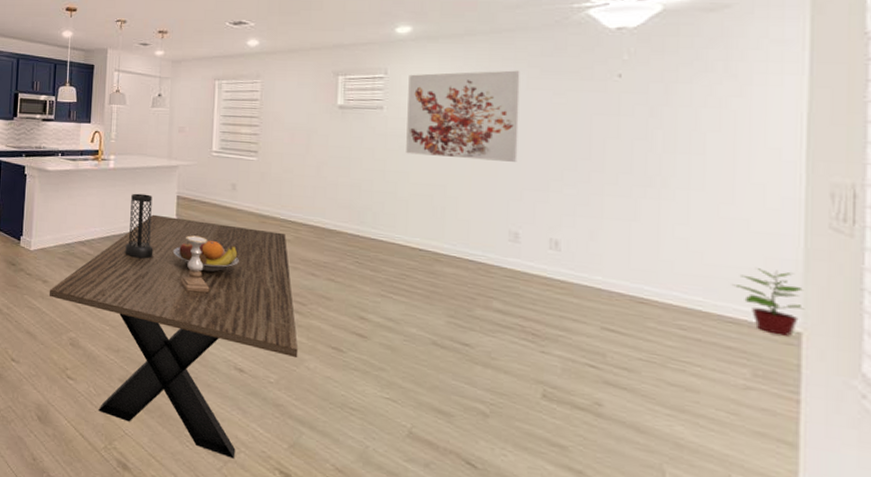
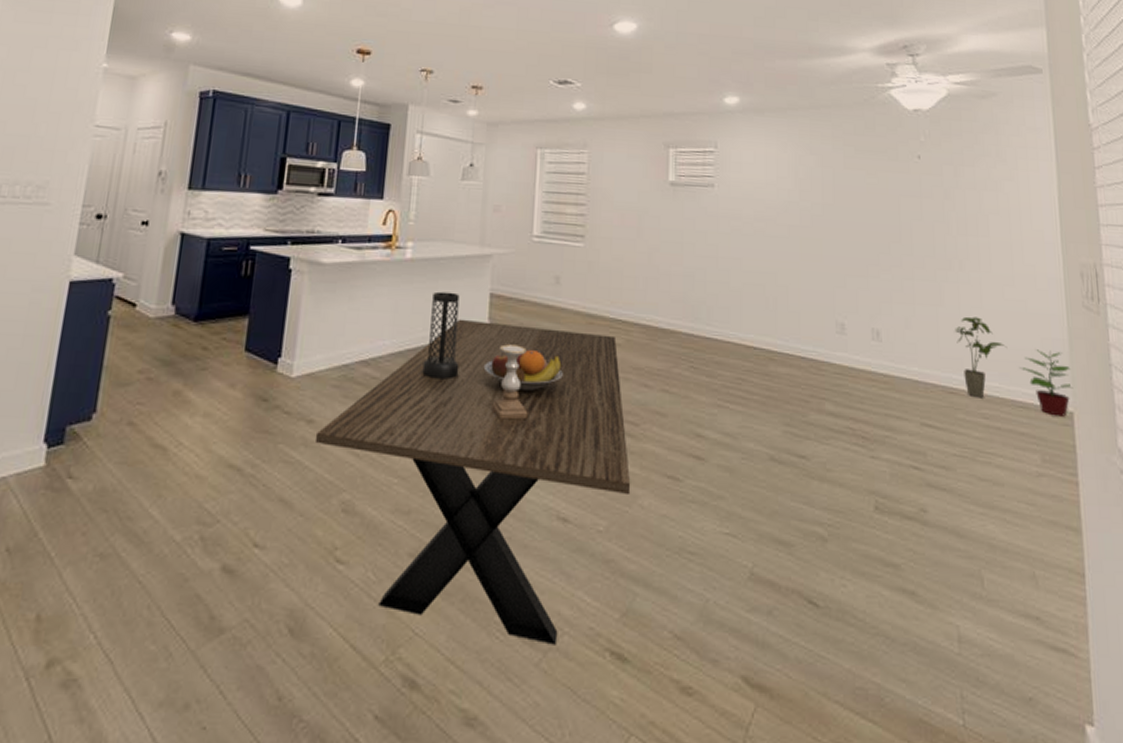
wall art: present [406,70,520,162] -> none [738,148,840,246]
house plant: none [651,232,718,311] -> present [954,316,1008,398]

